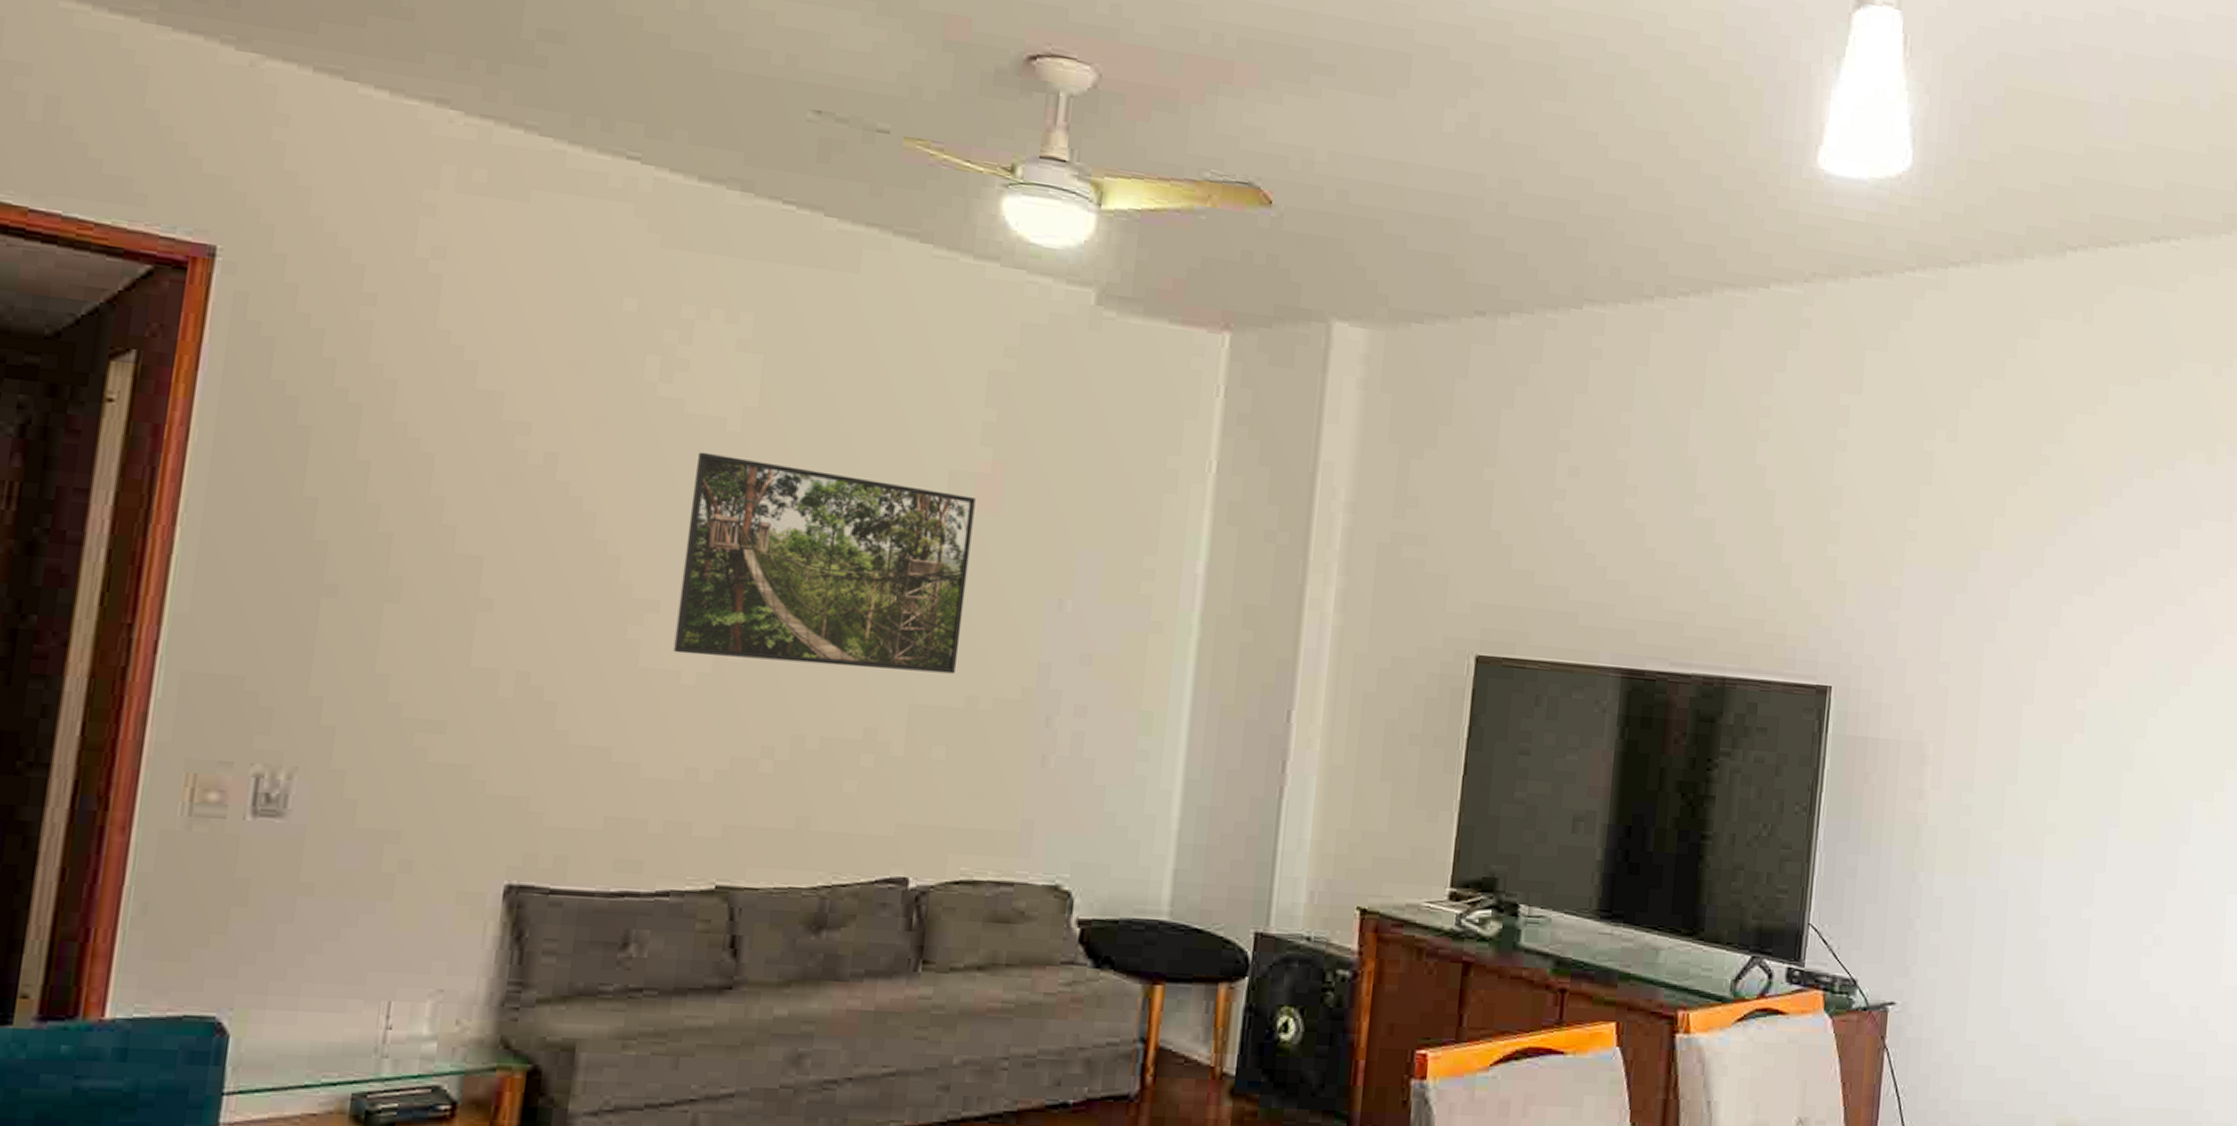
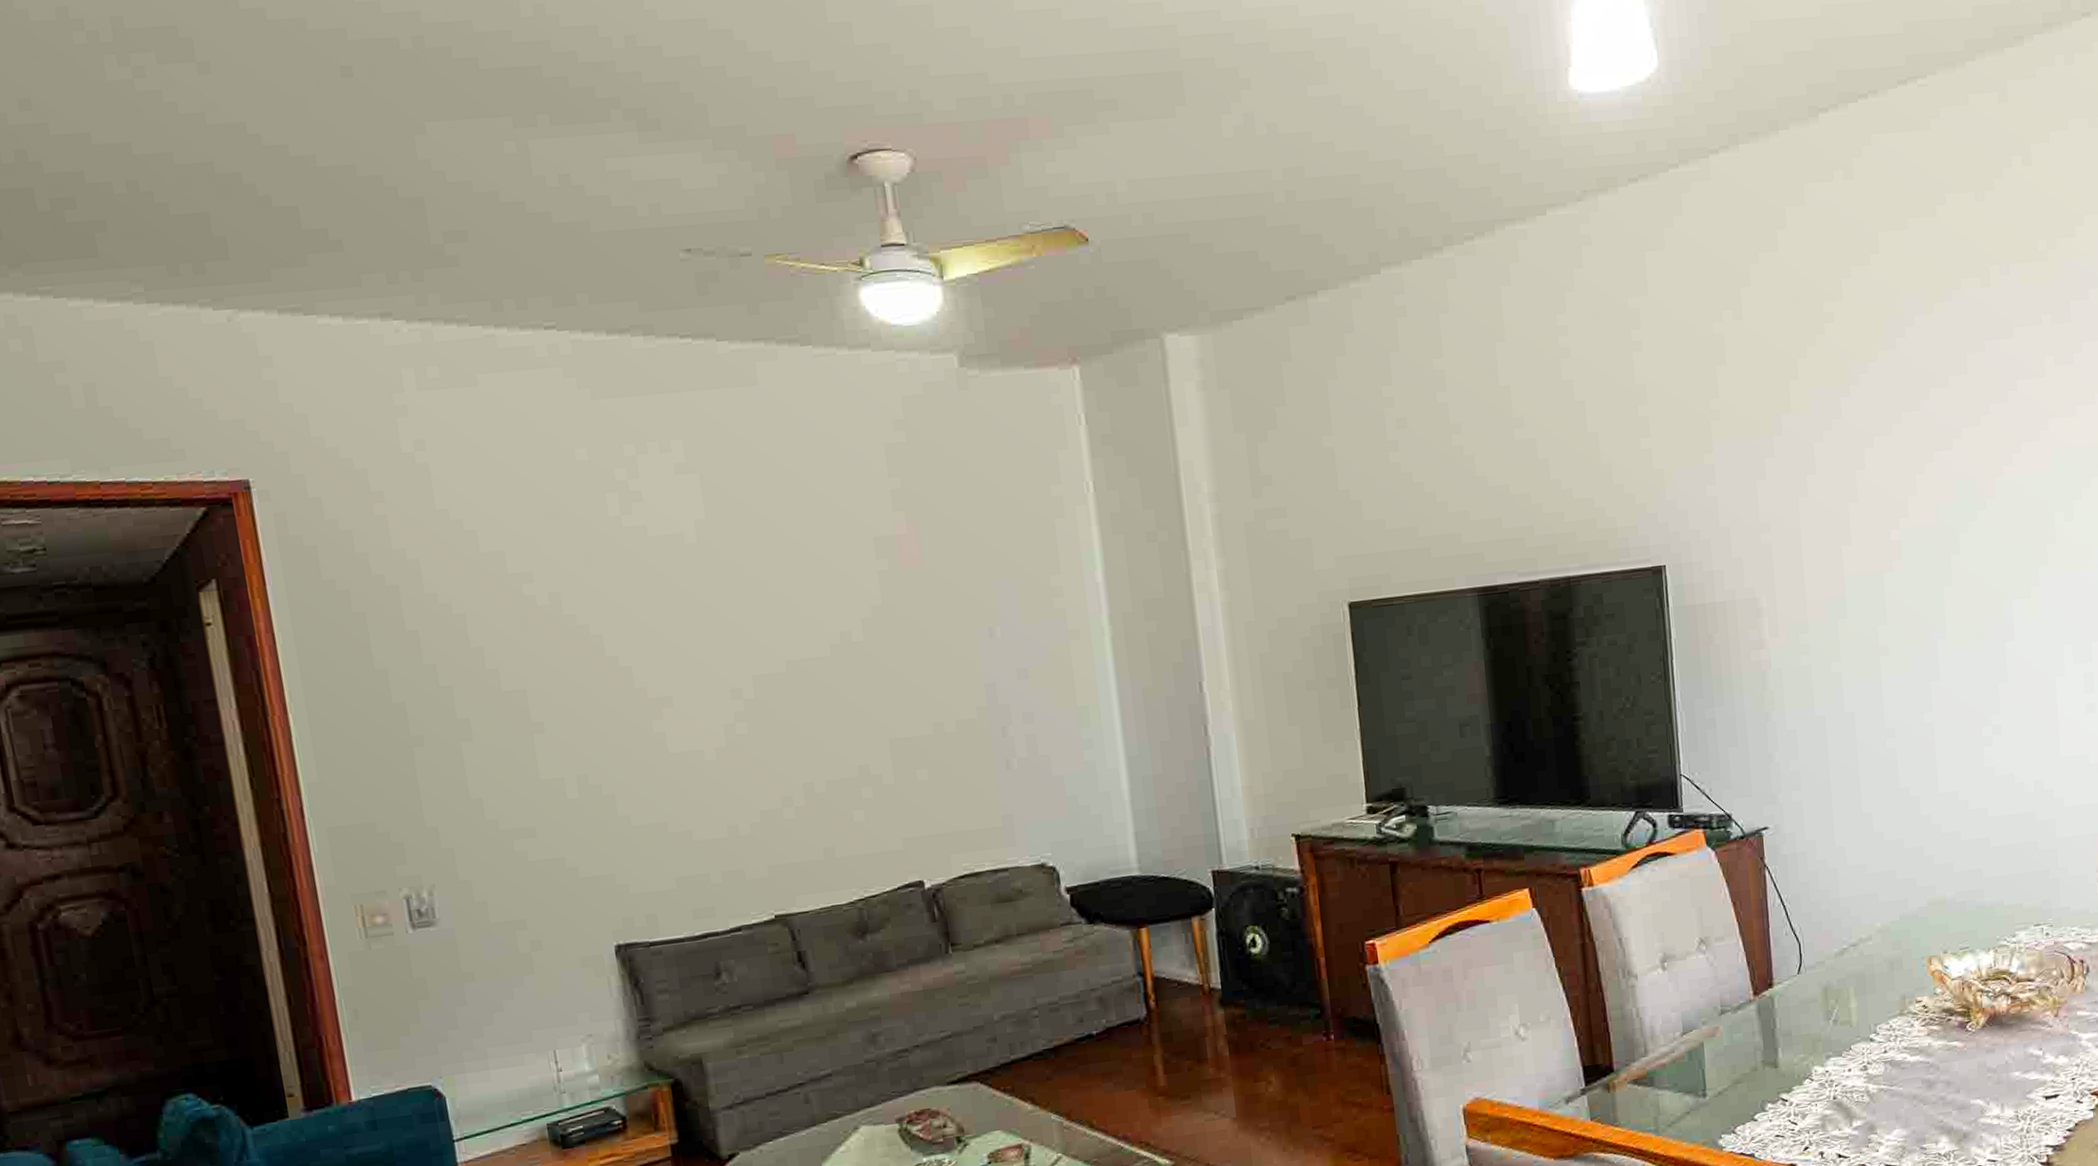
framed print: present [673,451,976,674] -> none [669,556,920,736]

